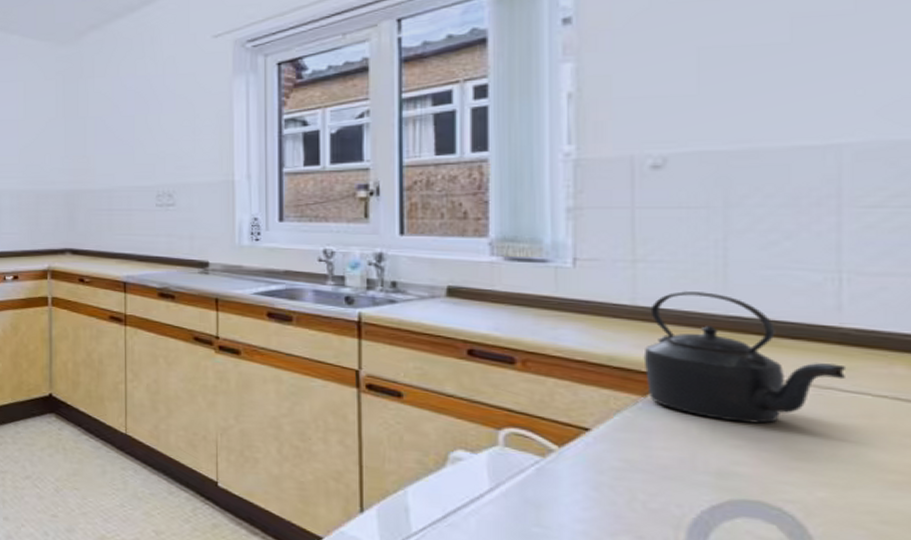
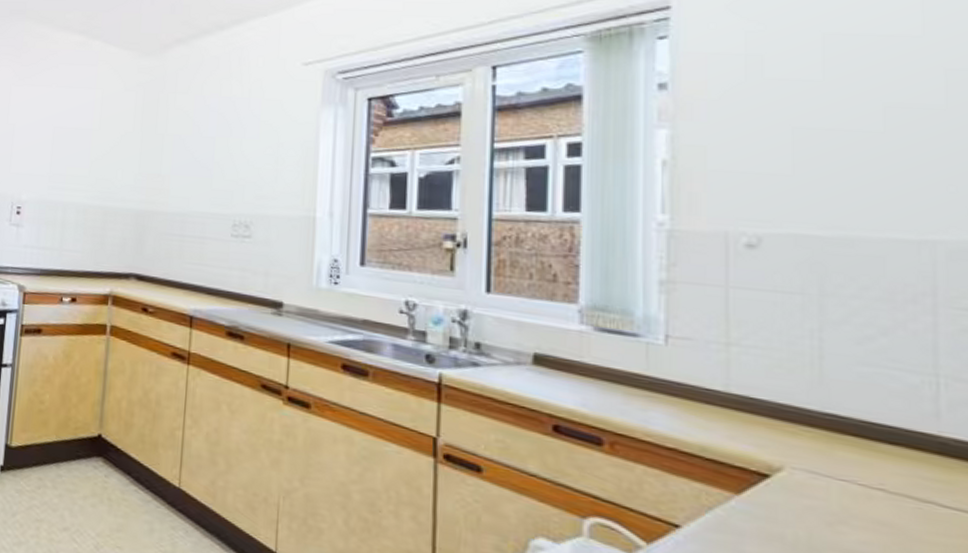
kettle: present [643,291,847,424] -> none [737,381,947,536]

